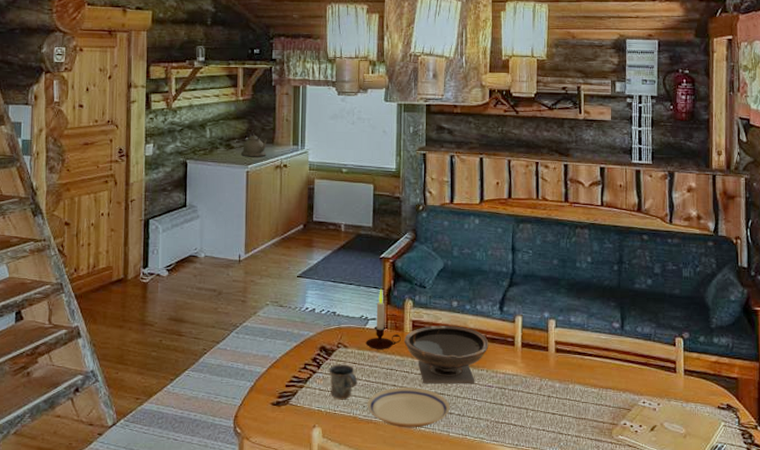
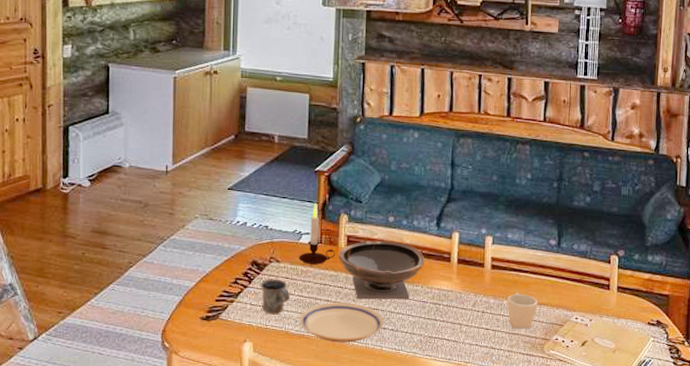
kettle: present [241,127,268,157] -> none [168,29,197,63]
mug: none [573,376,604,413] -> present [507,292,538,329]

